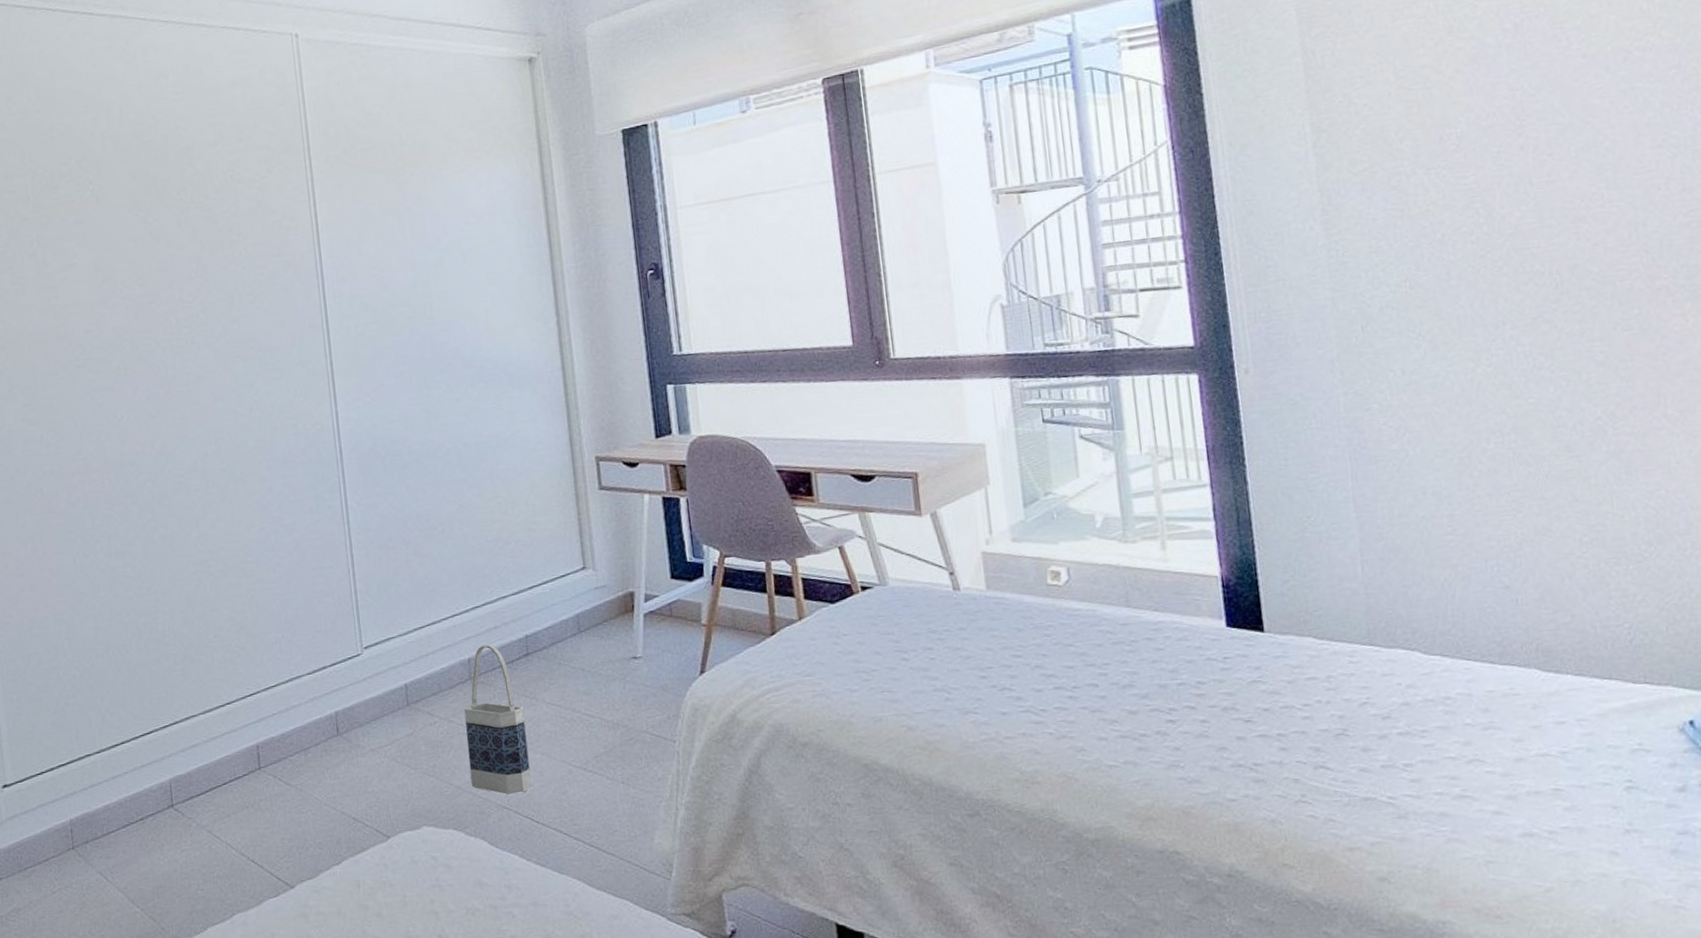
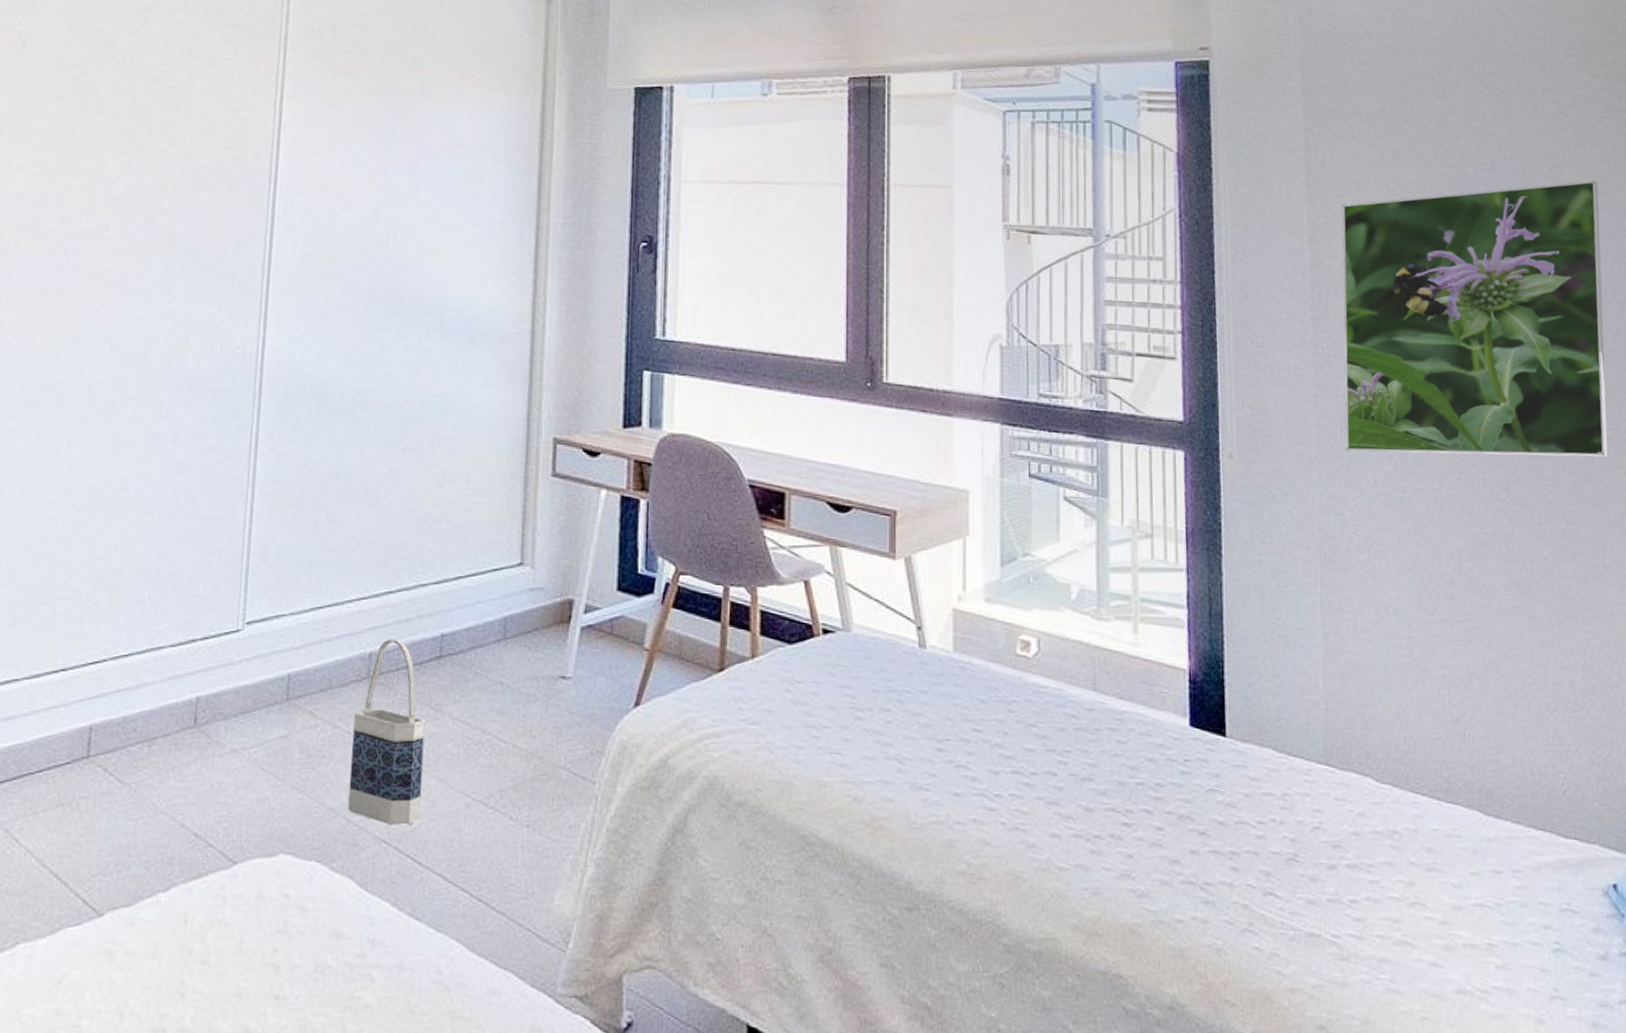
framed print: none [1347,22,1666,347] -> present [1342,180,1608,457]

